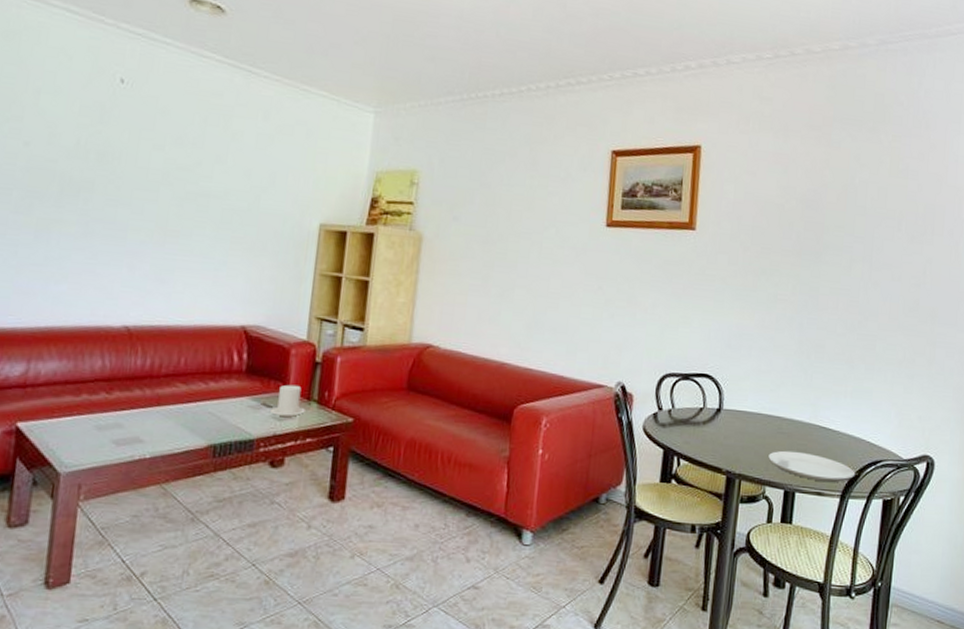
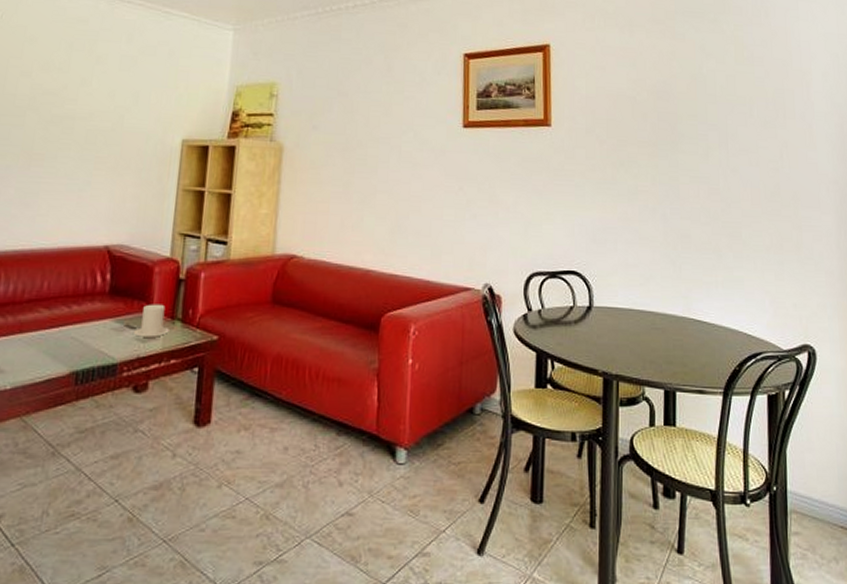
plate: present [768,450,856,483] -> none [644,347,736,379]

